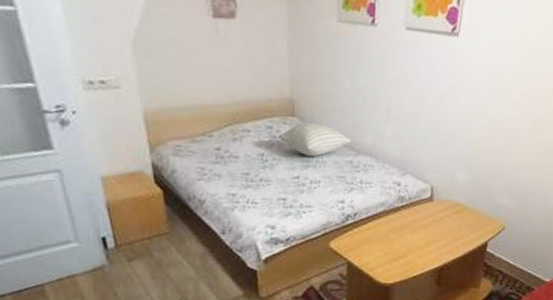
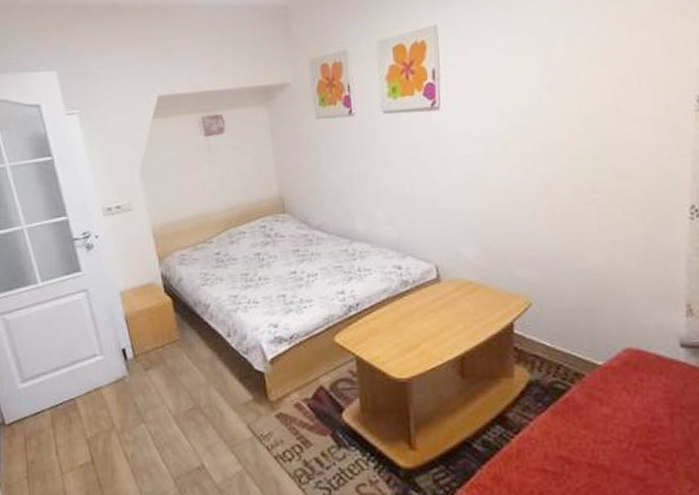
pillow: present [278,122,351,156] -> none [272,216,343,249]

